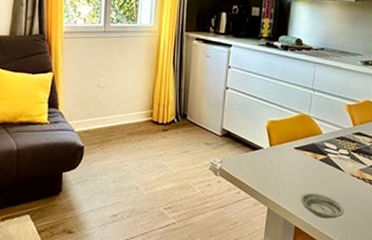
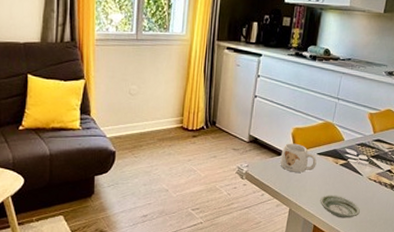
mug: none [255,137,294,168] -> present [280,143,317,172]

